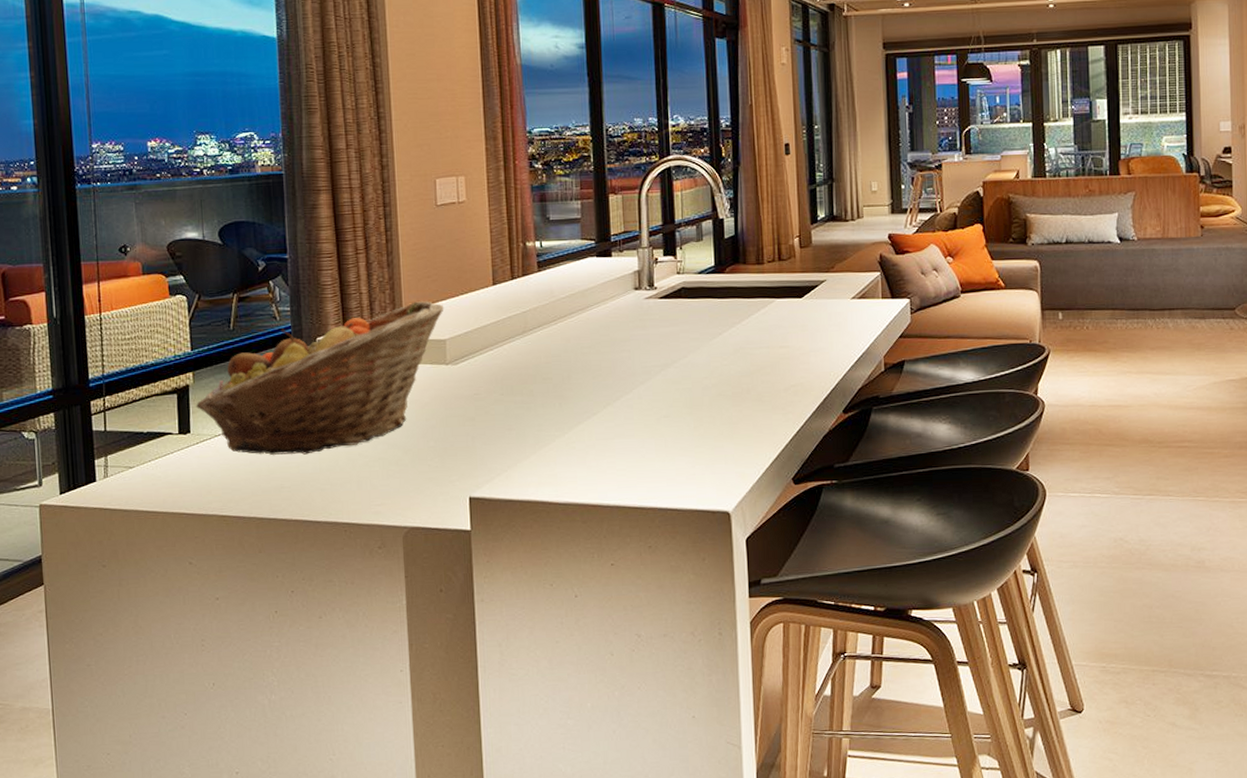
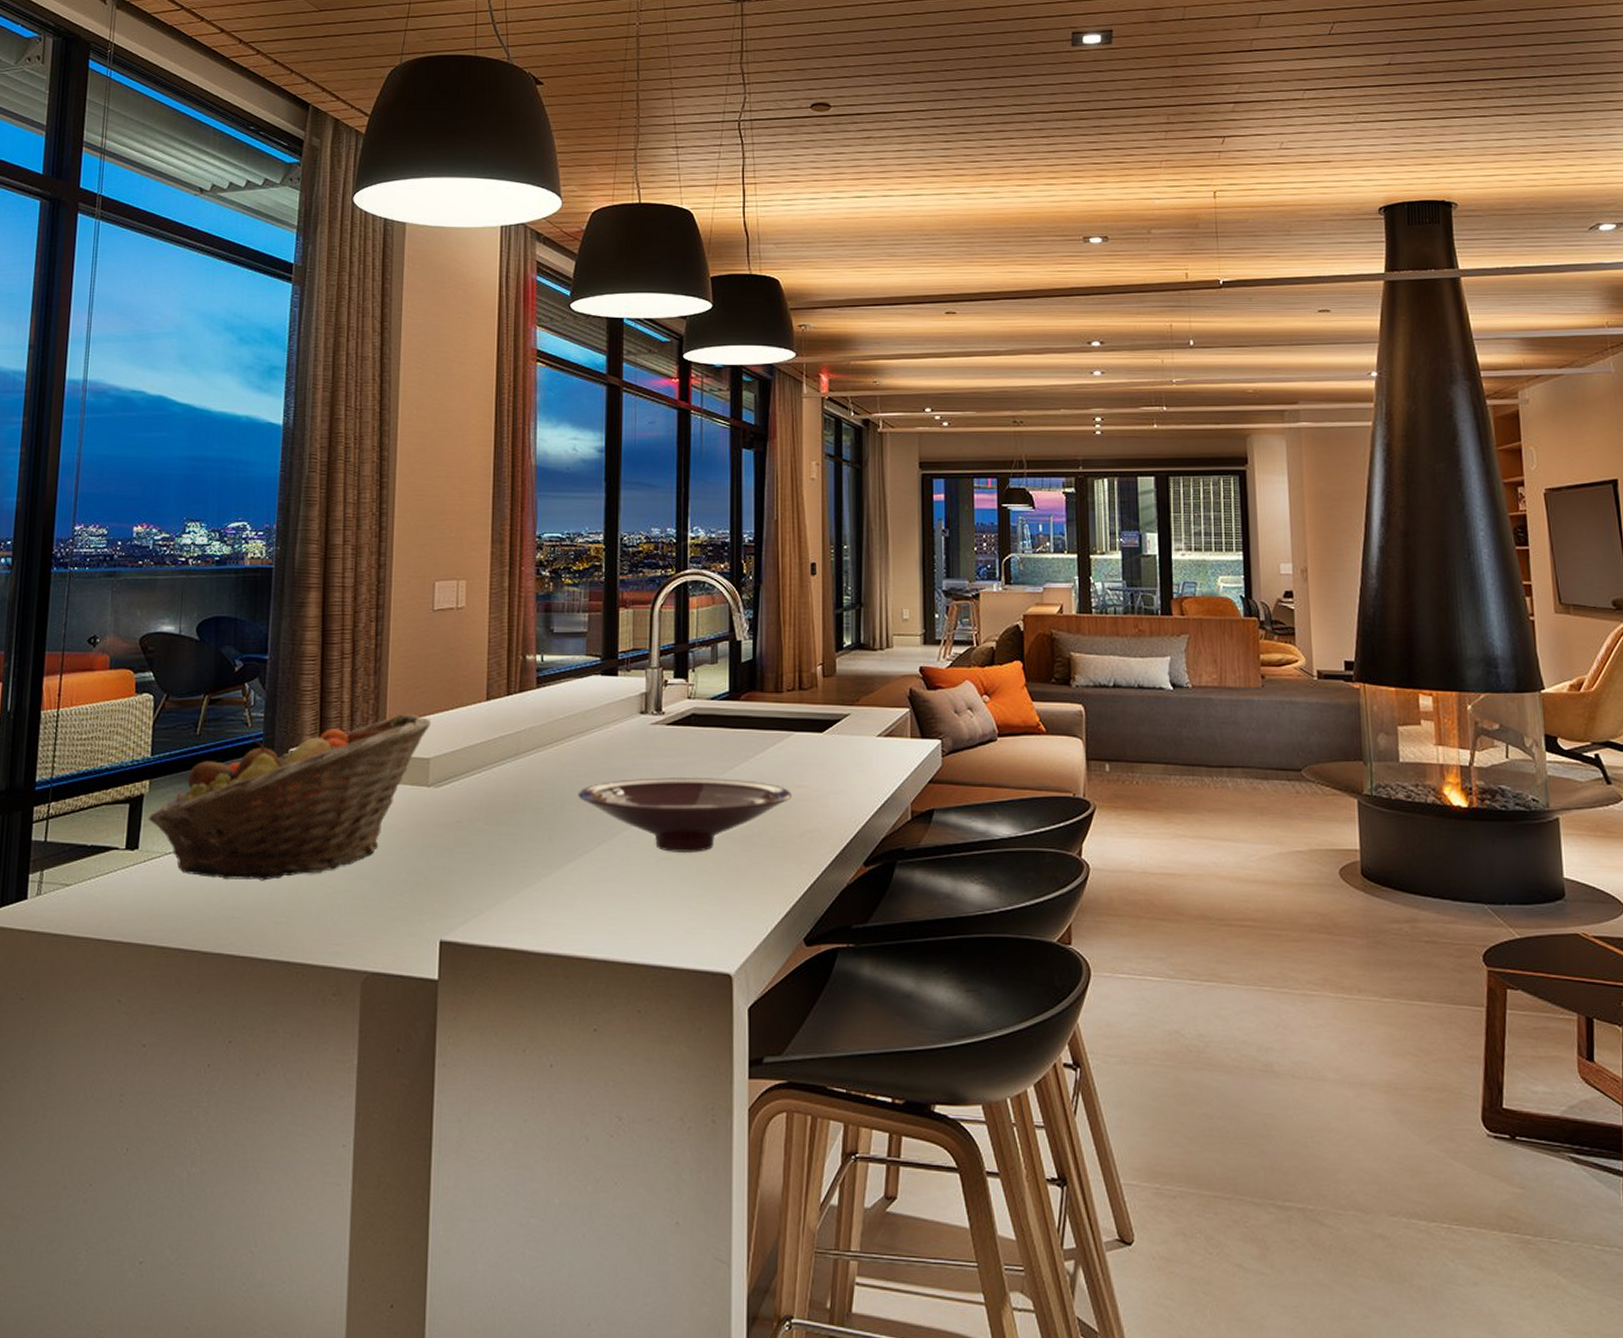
bowl: none [583,343,776,411] -> present [578,776,792,854]

